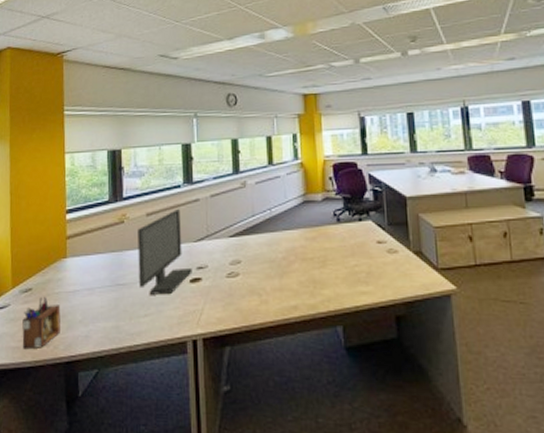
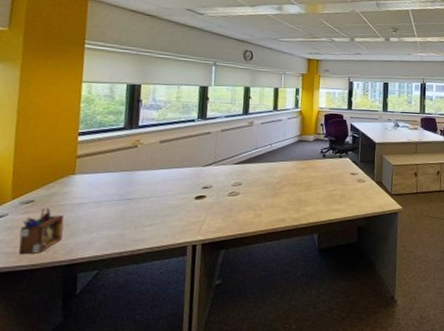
computer monitor: present [138,209,192,295] -> none [147,139,198,209]

